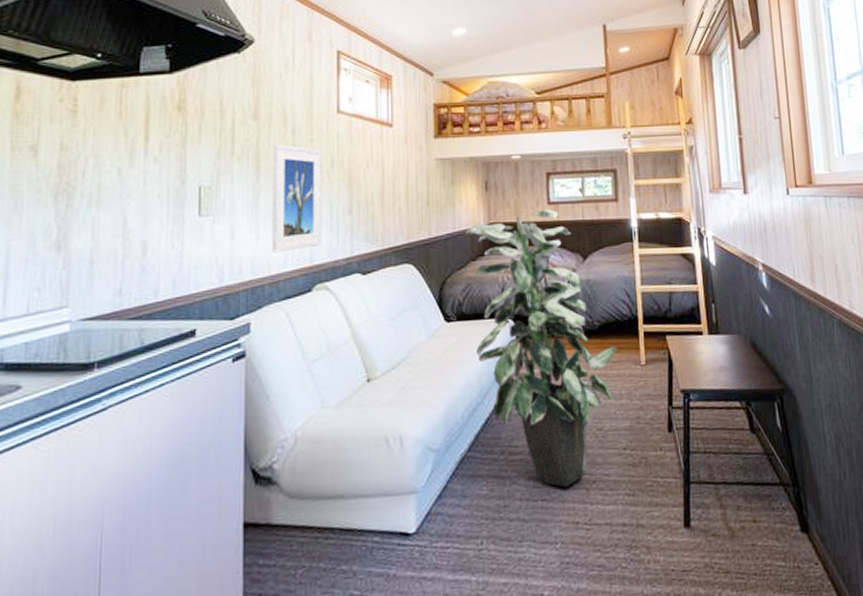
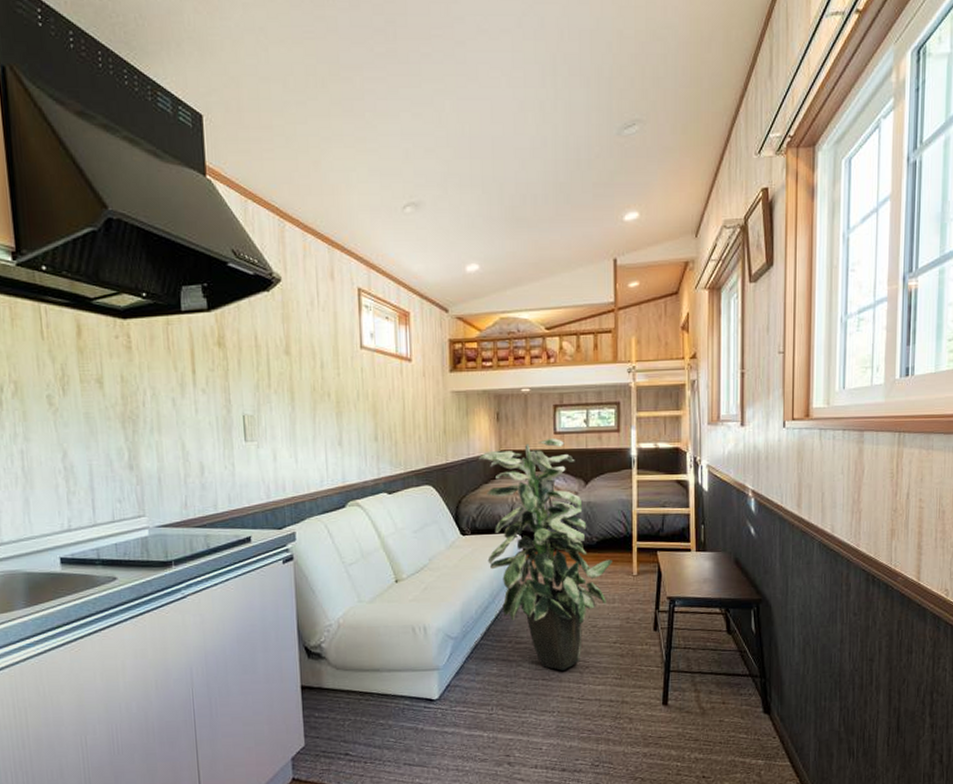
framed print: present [272,144,322,253] -> none [304,377,352,474]

